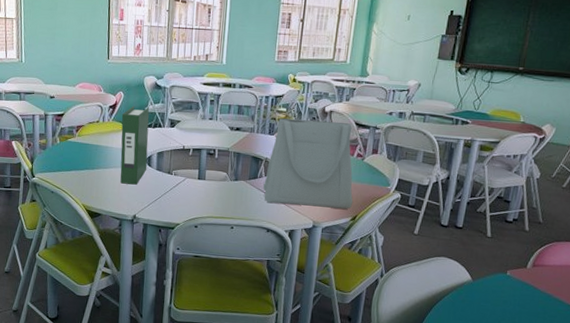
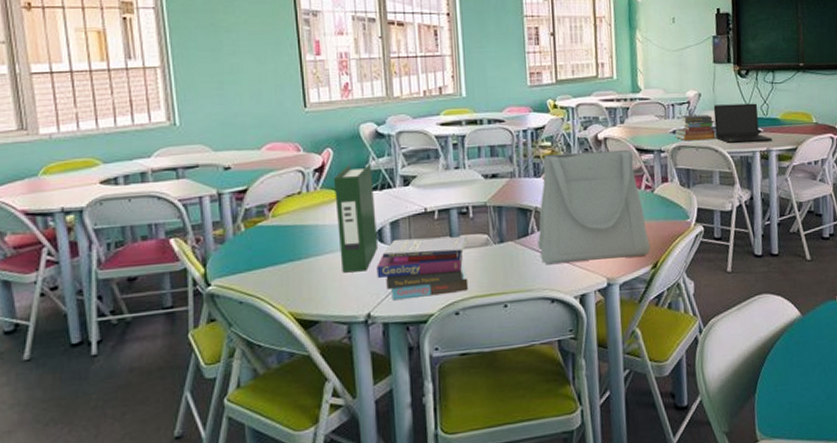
books: none [143,166,211,212] -> present [376,236,469,301]
books: none [391,101,428,124] -> present [675,115,716,140]
laptop: none [427,95,479,133] -> present [713,103,773,143]

